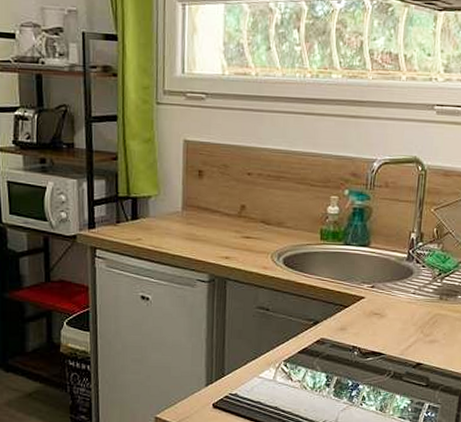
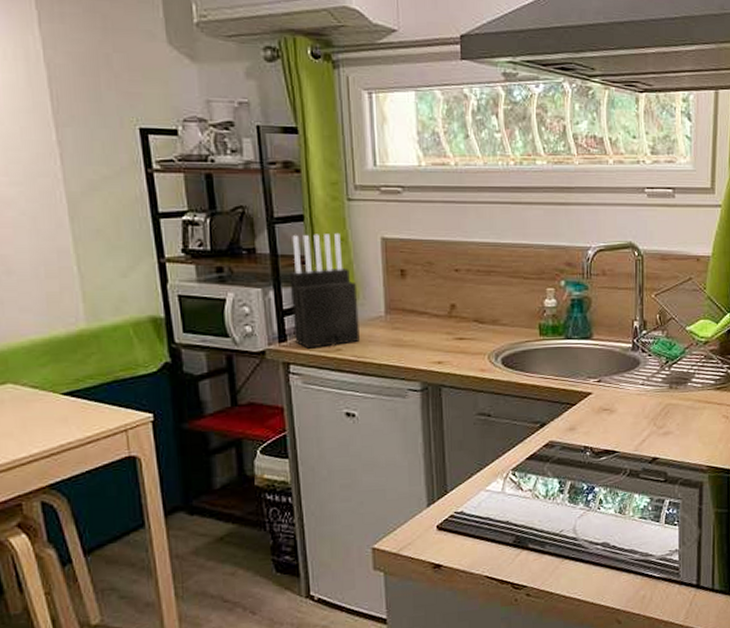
knife block: none [101,133,159,237] -> present [289,232,360,349]

